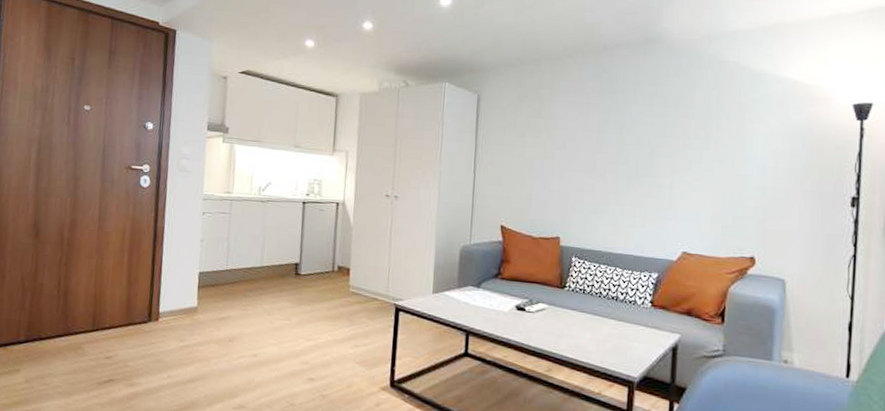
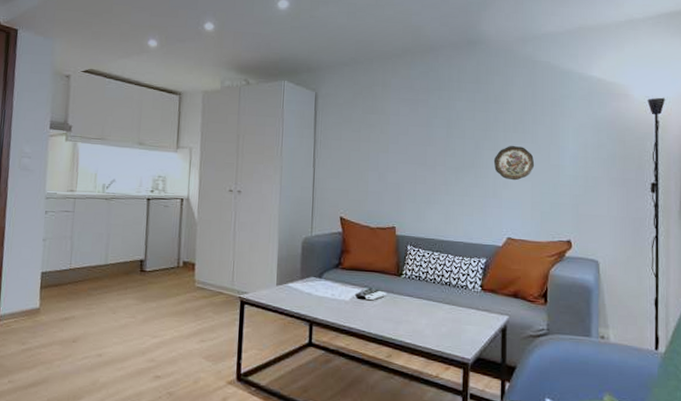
decorative plate: none [670,153,717,191] -> present [493,146,535,181]

